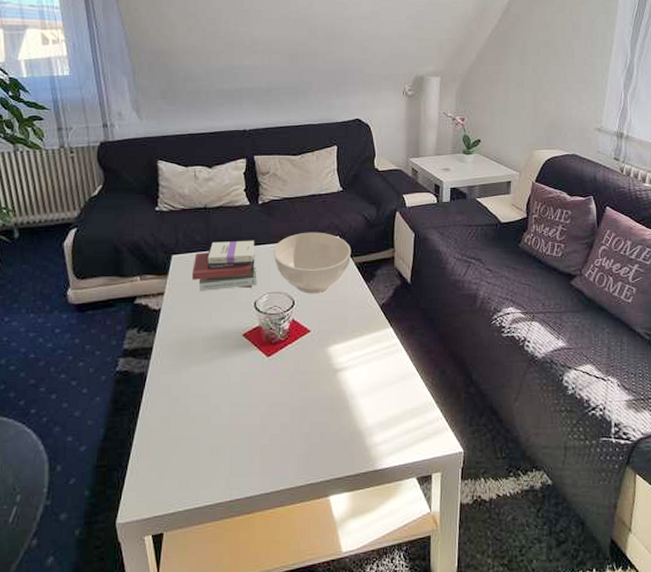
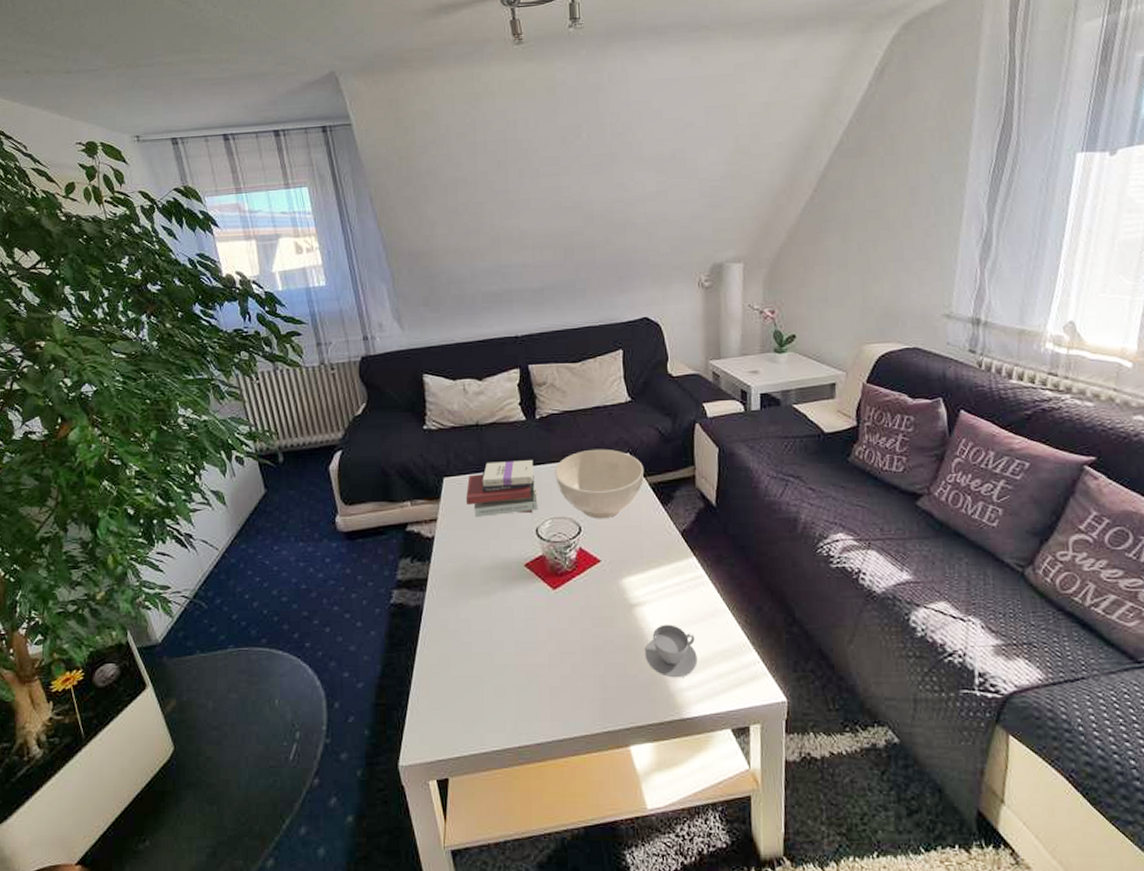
teacup: none [345,387,390,434] -> present [644,624,698,678]

